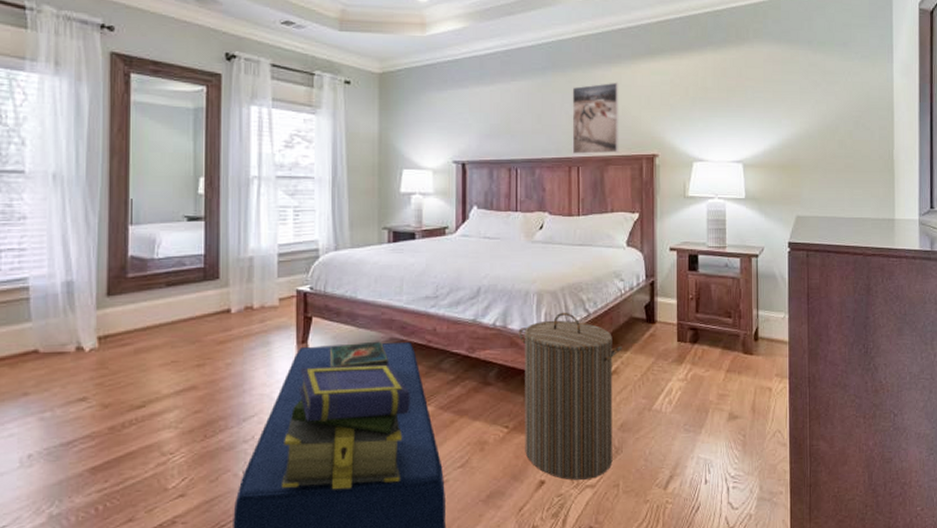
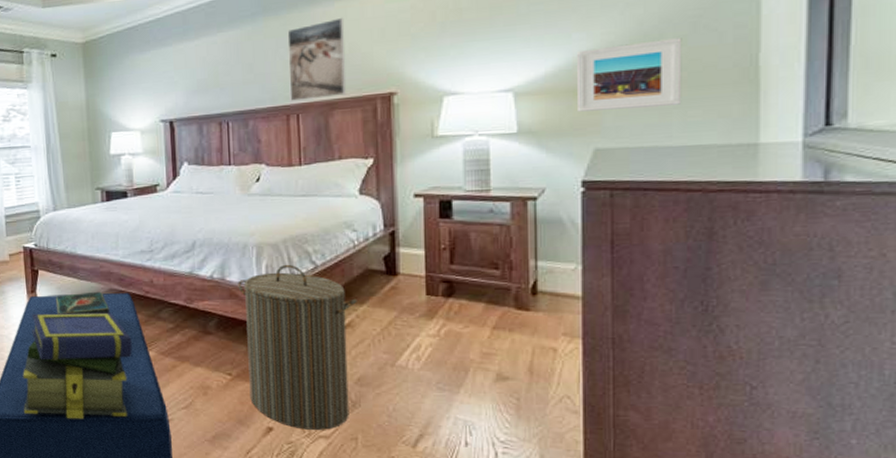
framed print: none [784,132,850,185] -> present [576,38,682,112]

